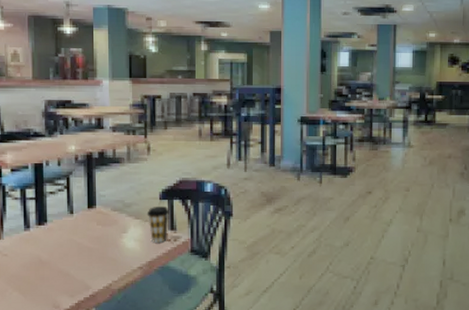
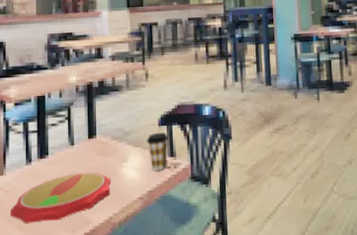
plate: none [9,241,111,286] -> present [11,172,112,224]

